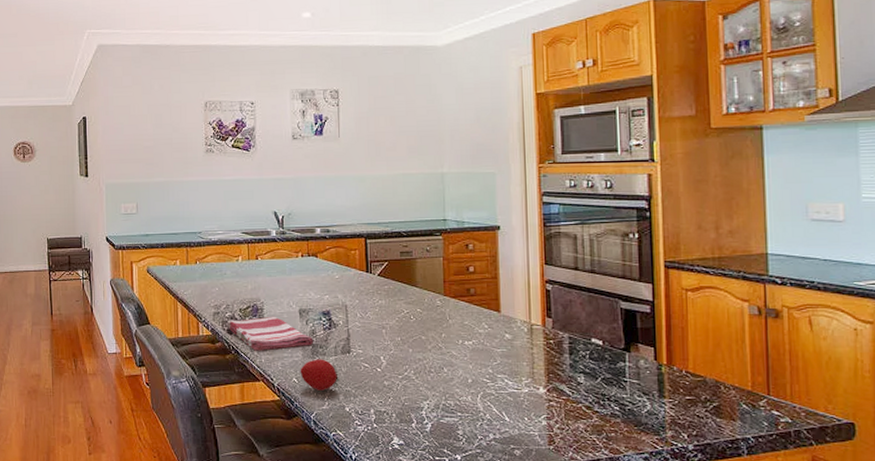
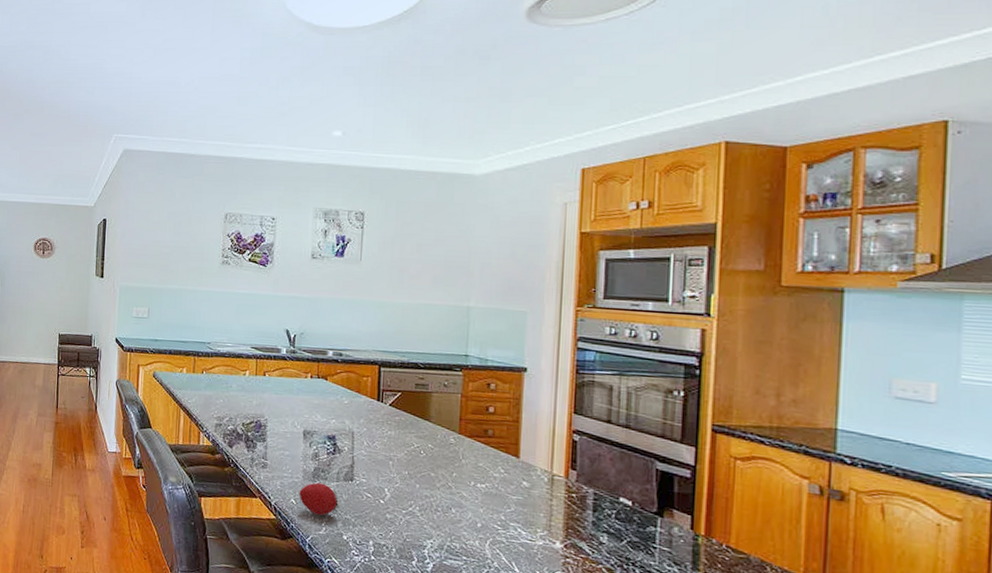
dish towel: present [226,316,314,351] -> none [228,432,317,469]

